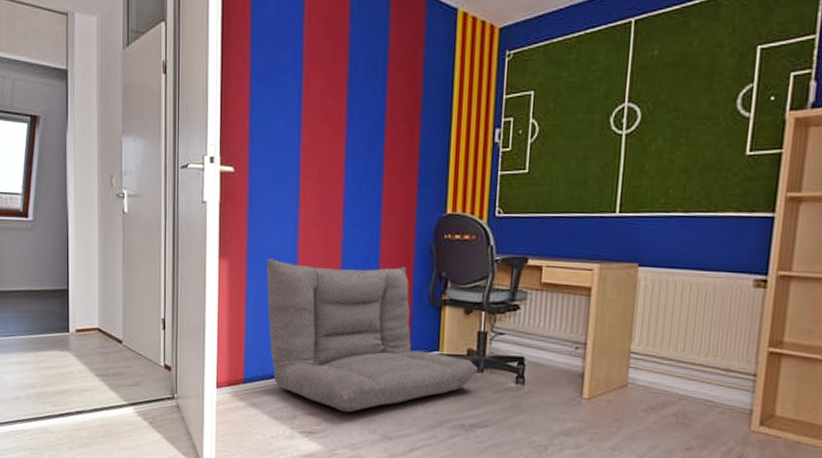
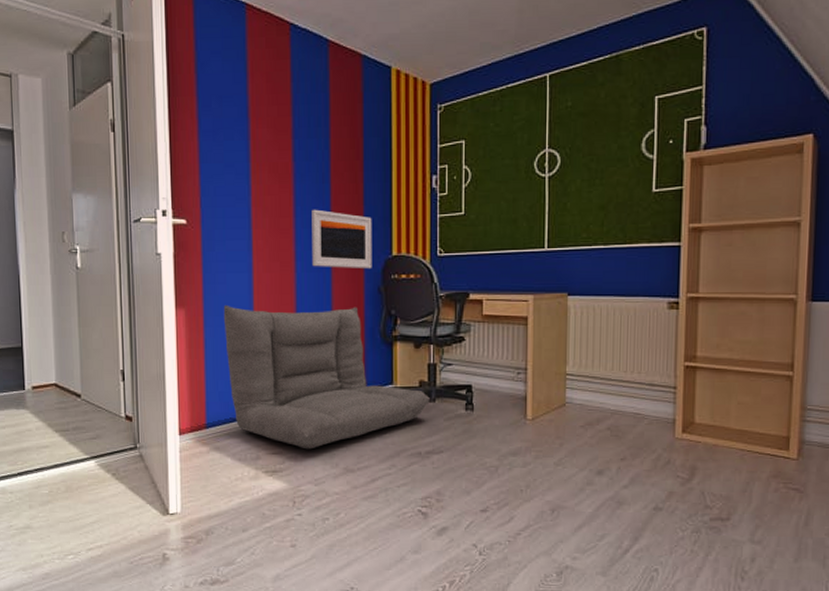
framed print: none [361,161,427,228] -> present [312,209,372,269]

